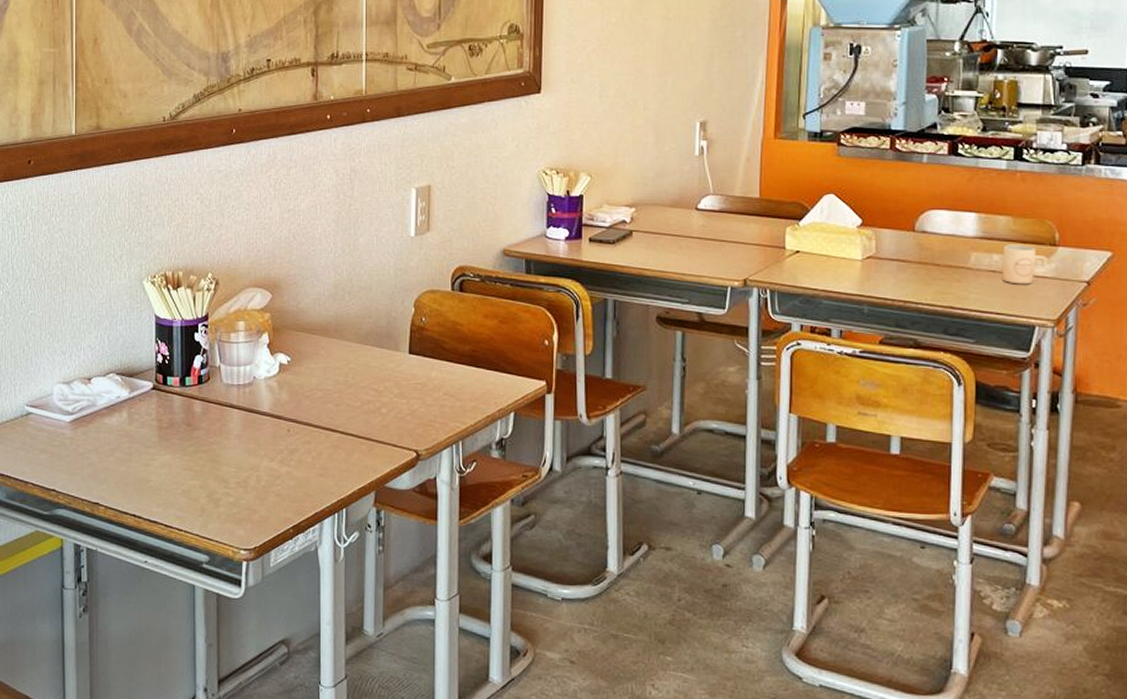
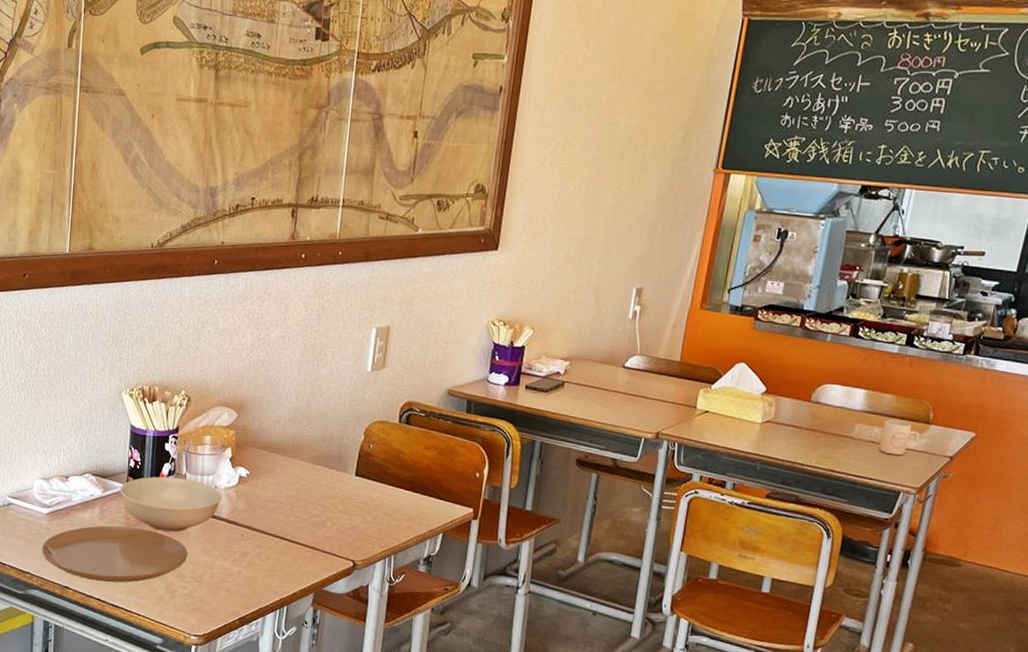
plate: none [67,429,230,495] -> present [42,525,188,583]
bowl: none [148,370,262,432] -> present [120,476,222,532]

